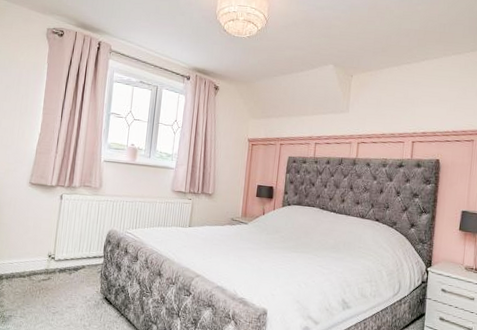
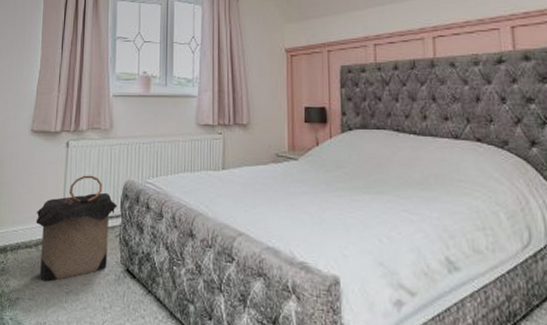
laundry hamper: none [29,223,101,304] -> present [35,175,117,282]

